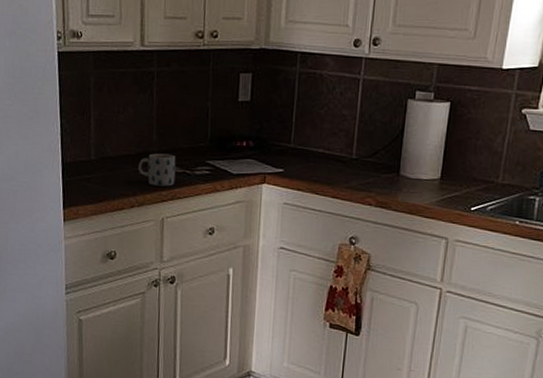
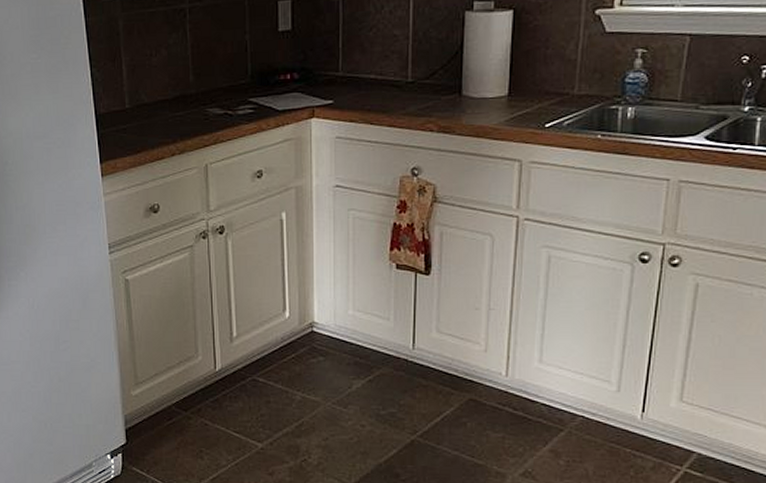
mug: present [137,153,176,187] -> none [175,95,217,131]

